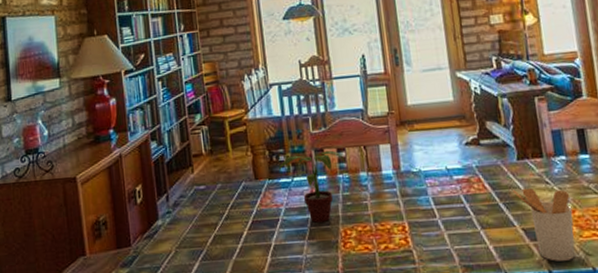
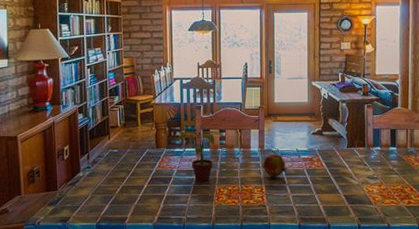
fruit: none [401,176,437,210] -> present [263,154,288,178]
utensil holder: present [513,187,576,262] -> none [341,167,380,219]

